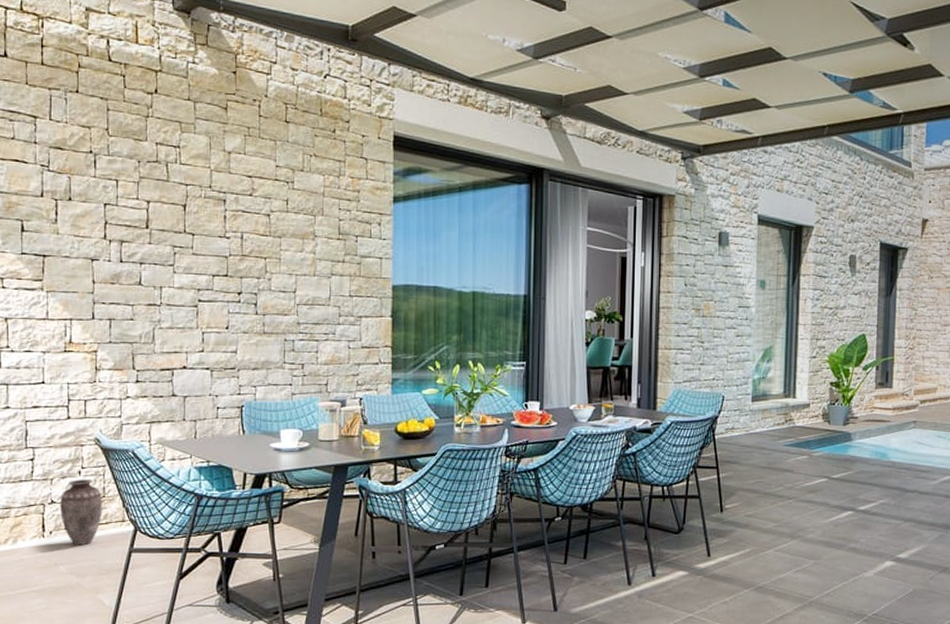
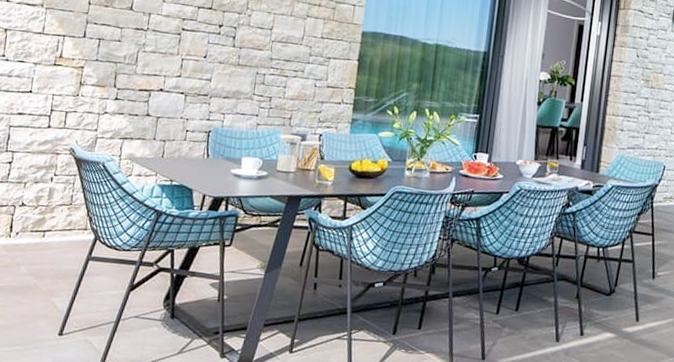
vase: present [60,479,102,546] -> none [28,185,70,249]

